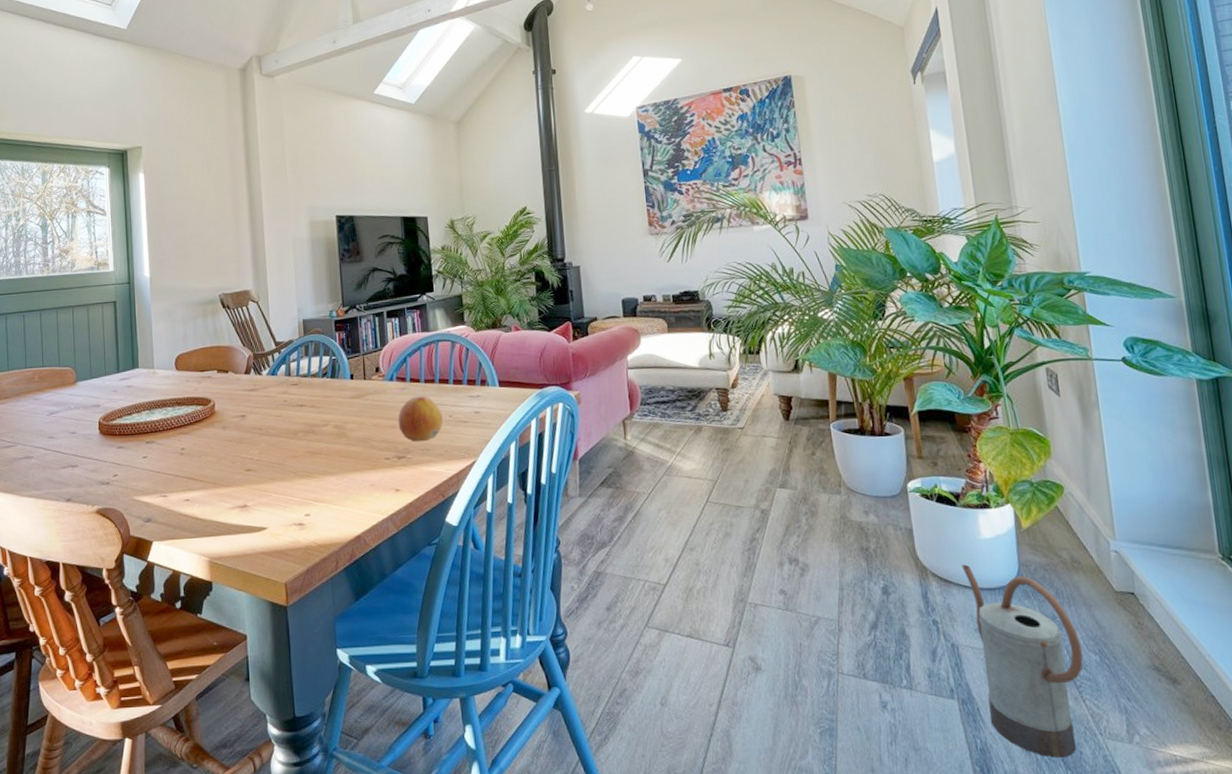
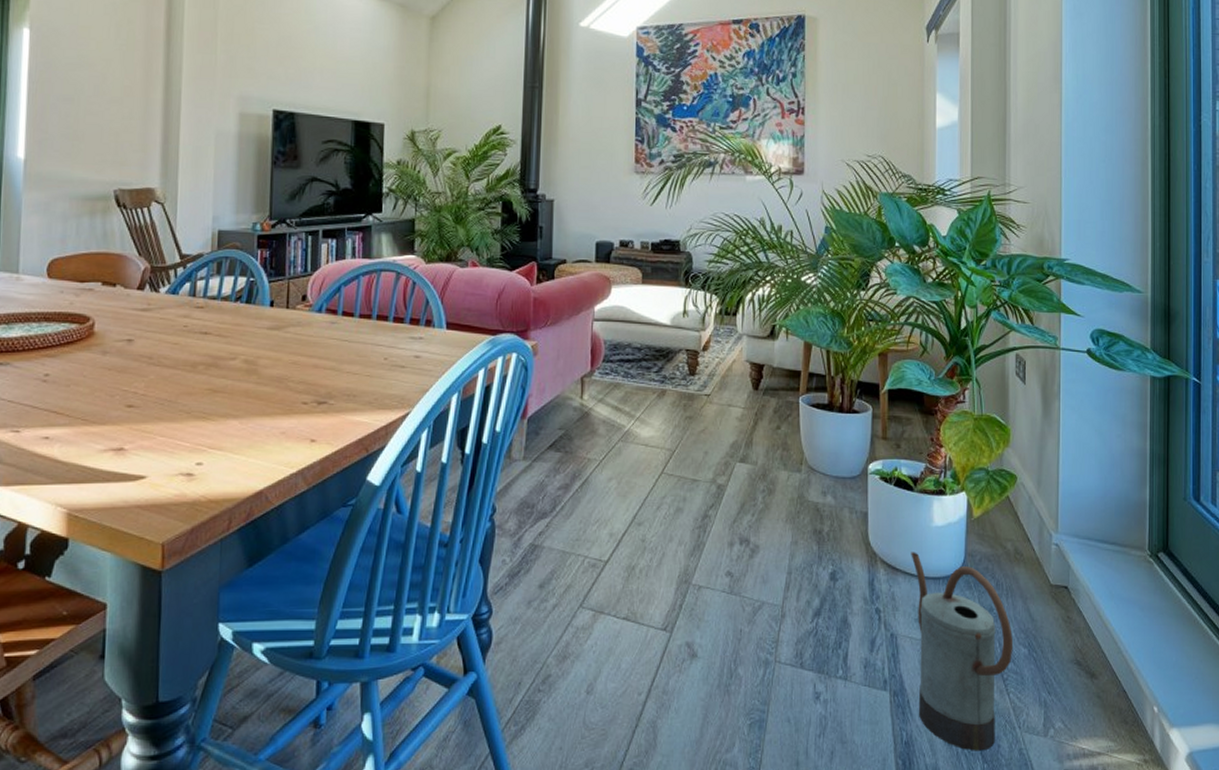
fruit: present [398,396,443,442] -> none [322,333,376,386]

